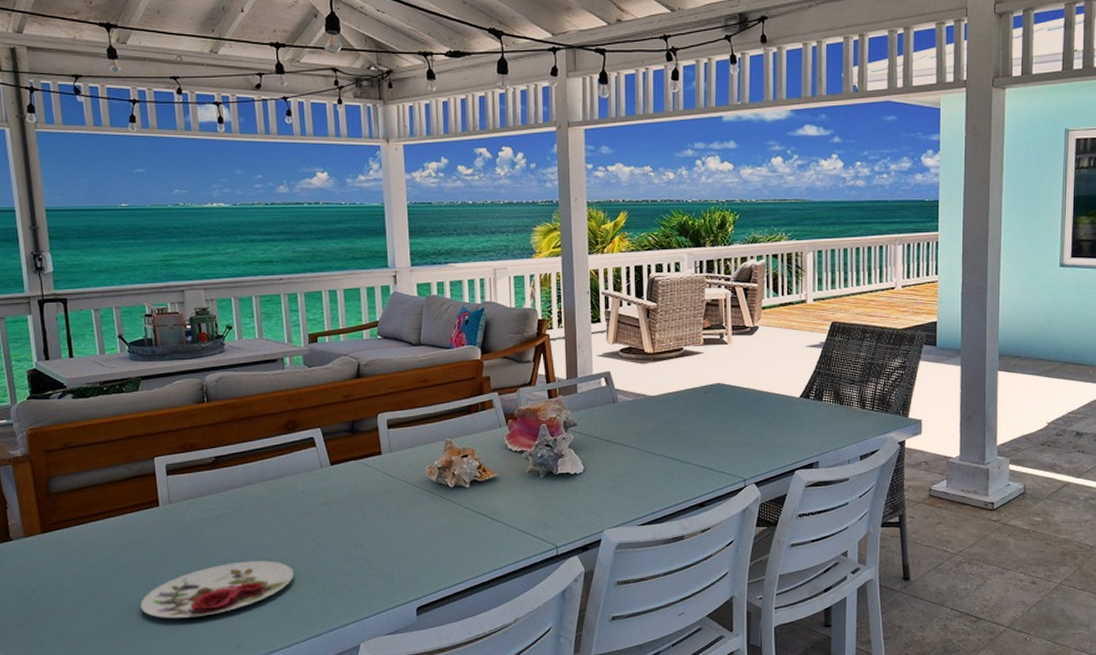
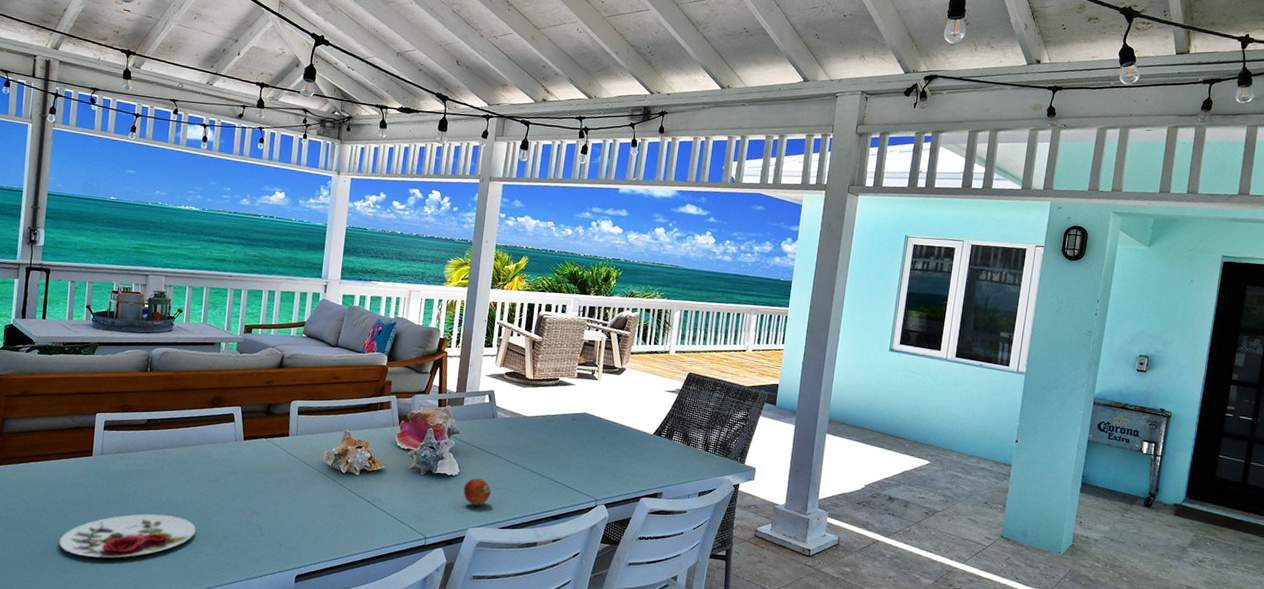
fruit: none [592,473,624,504] -> present [463,478,492,506]

